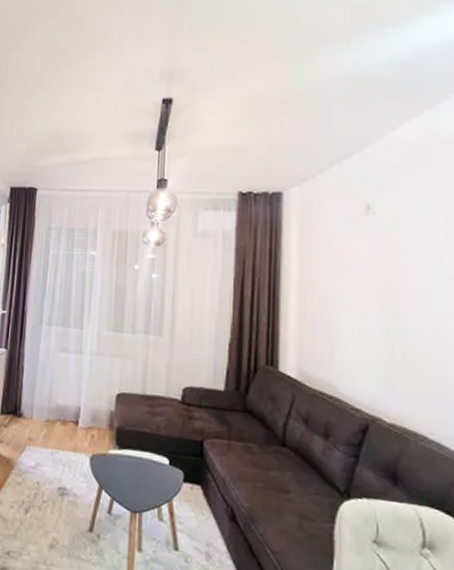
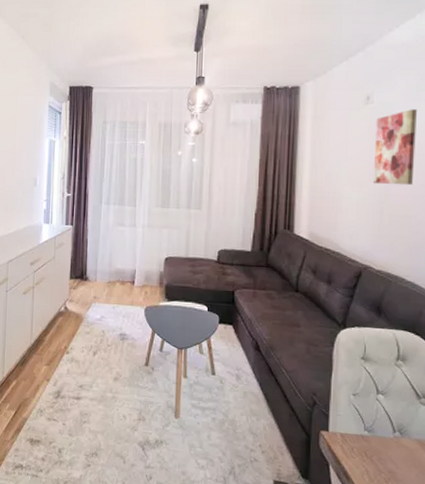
wall art: none [378,222,433,317] -> present [372,109,417,186]

